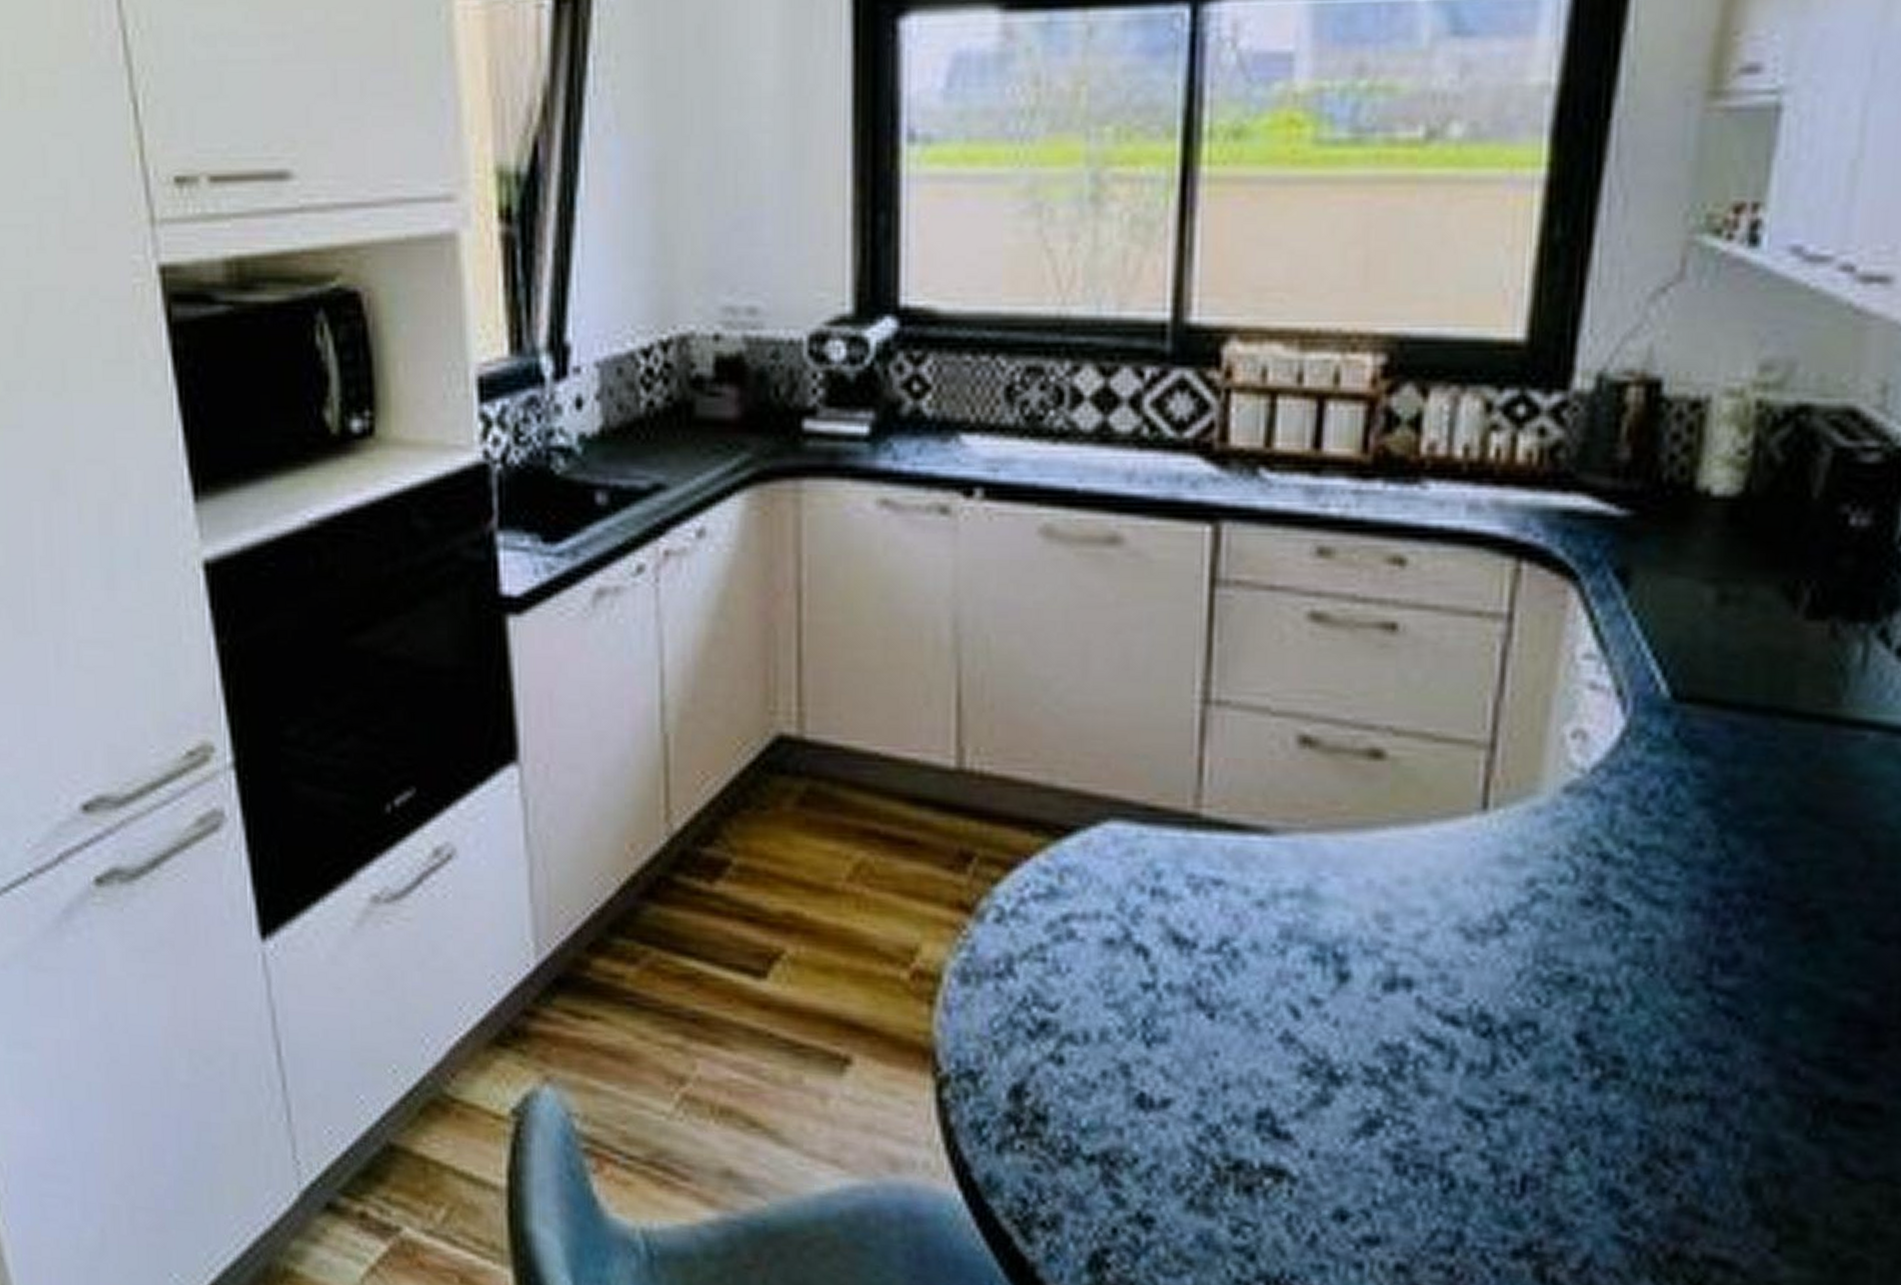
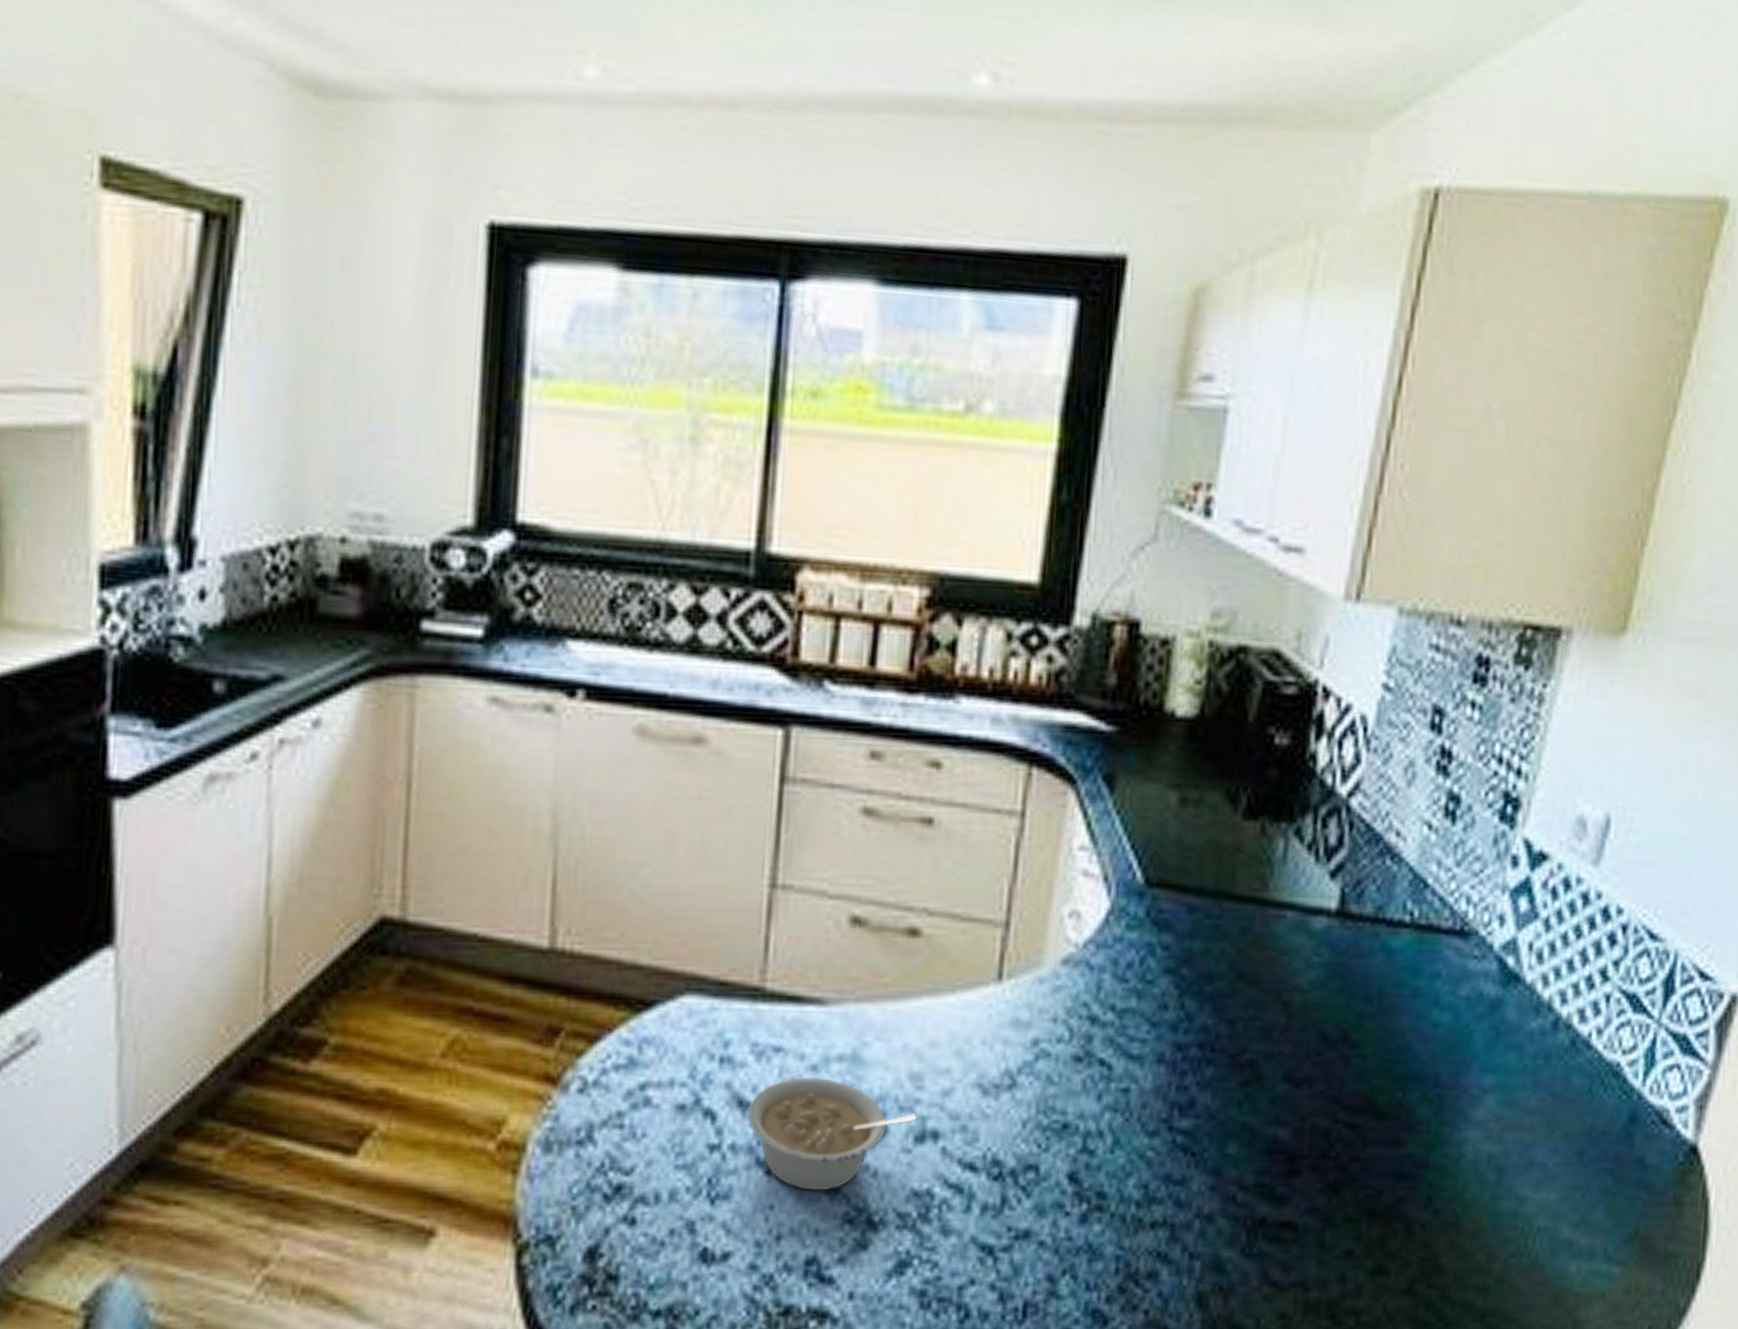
legume: none [1184,913,1386,1039] -> present [747,1076,917,1191]

